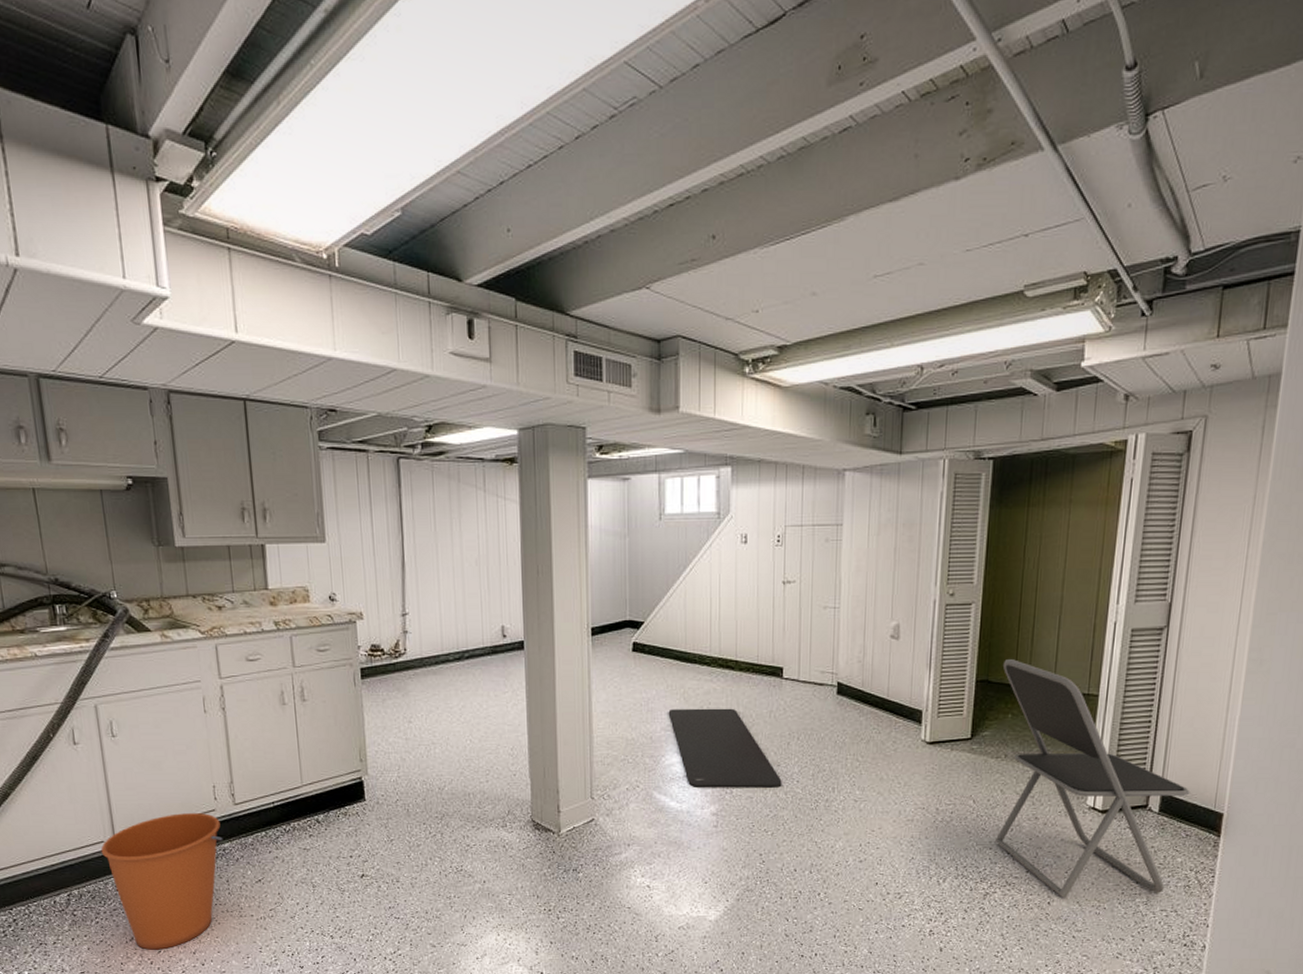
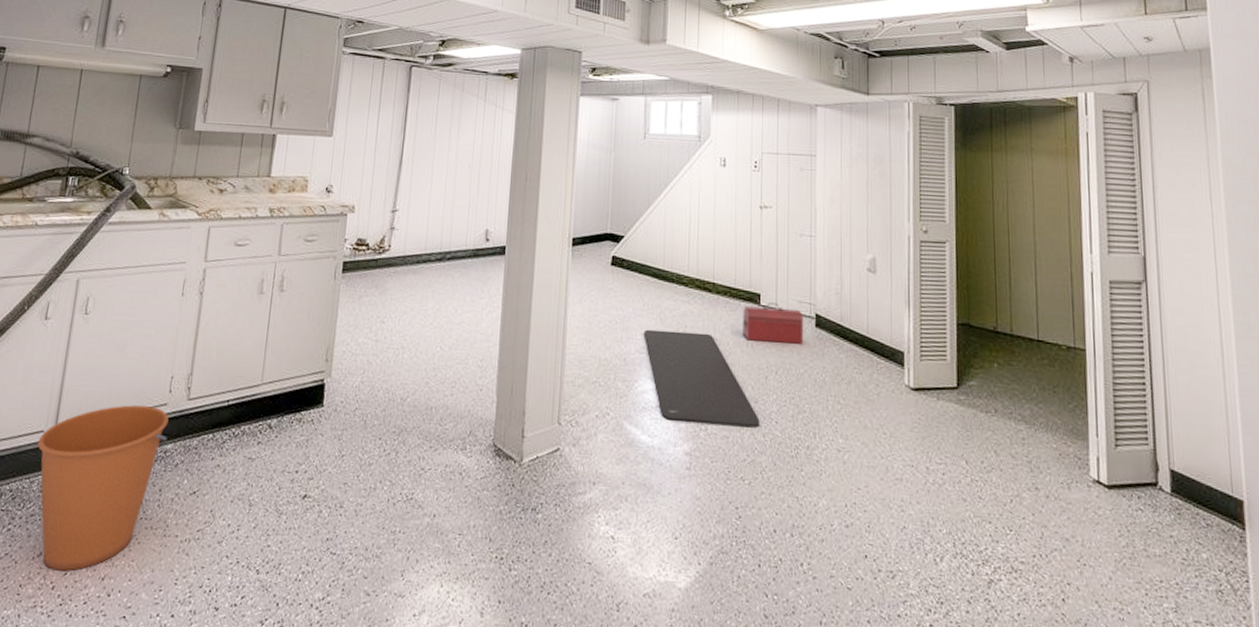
toolbox: none [765,675,826,712] -> present [742,302,804,344]
folding chair: present [994,659,1190,898] -> none [982,303,1202,598]

